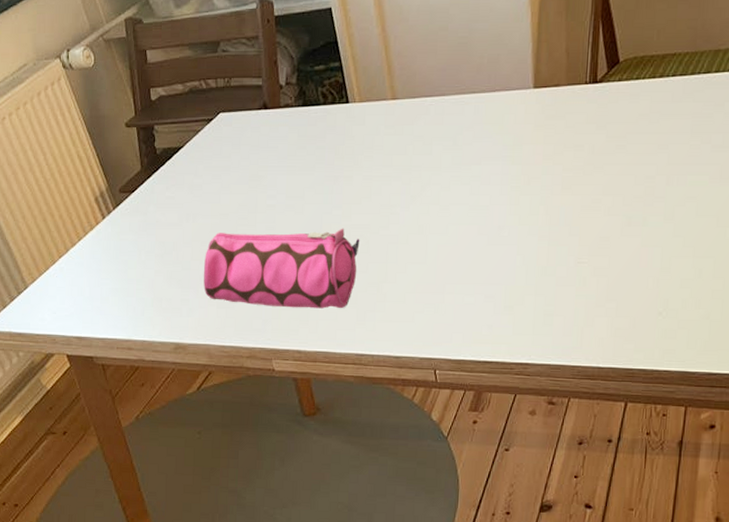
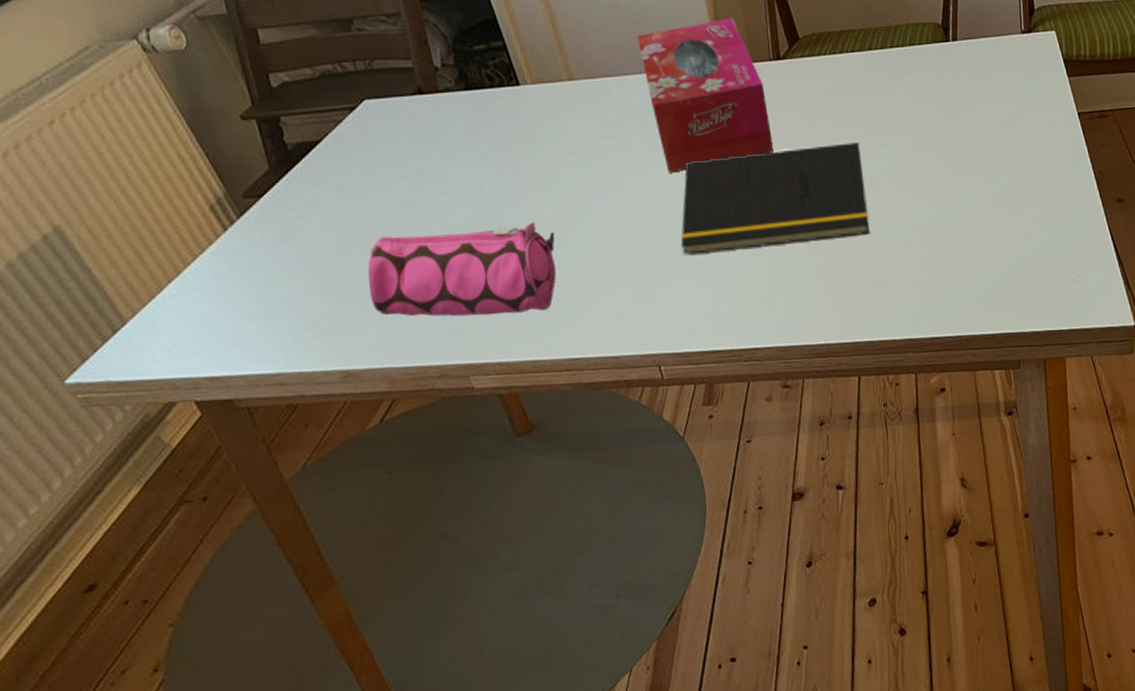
tissue box: none [460,41,576,190] -> present [637,18,775,173]
notepad: none [471,169,665,269] -> present [681,142,870,255]

